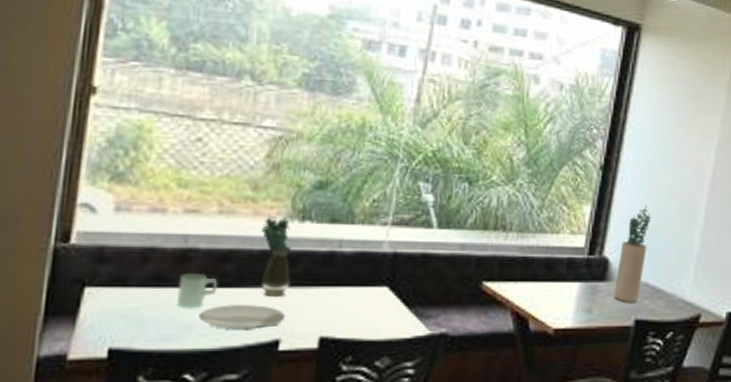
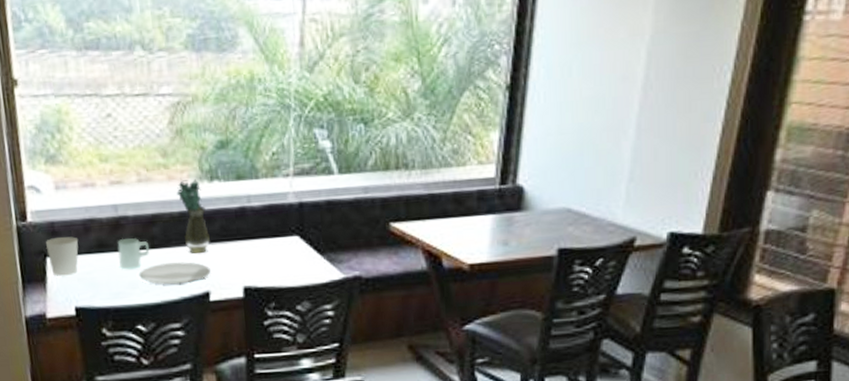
dixie cup: none [86,265,132,312] -> present [45,237,79,277]
vase: present [614,205,651,303] -> none [532,123,571,232]

